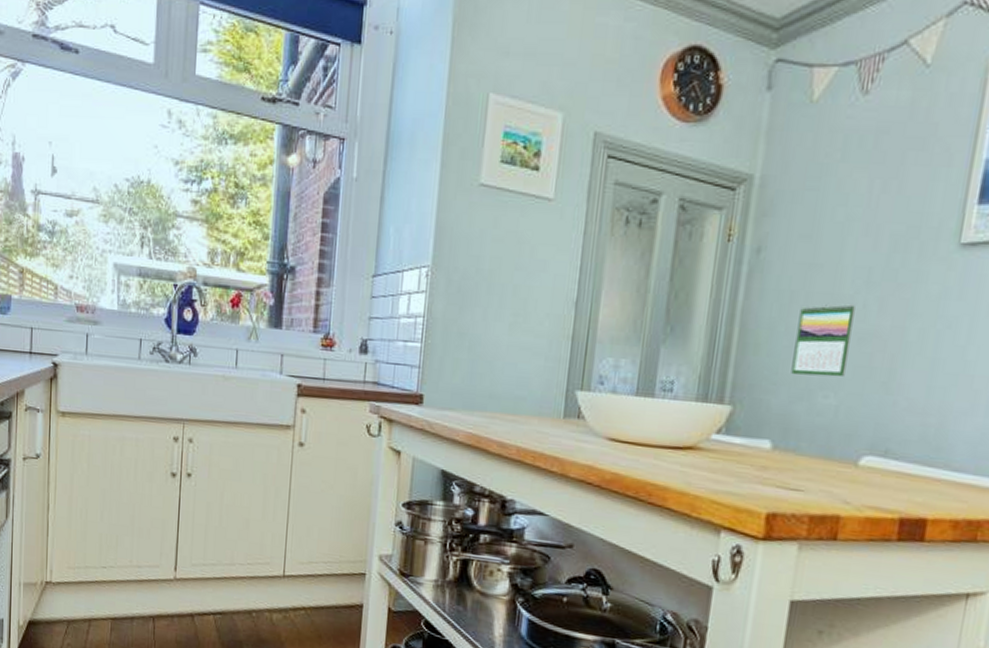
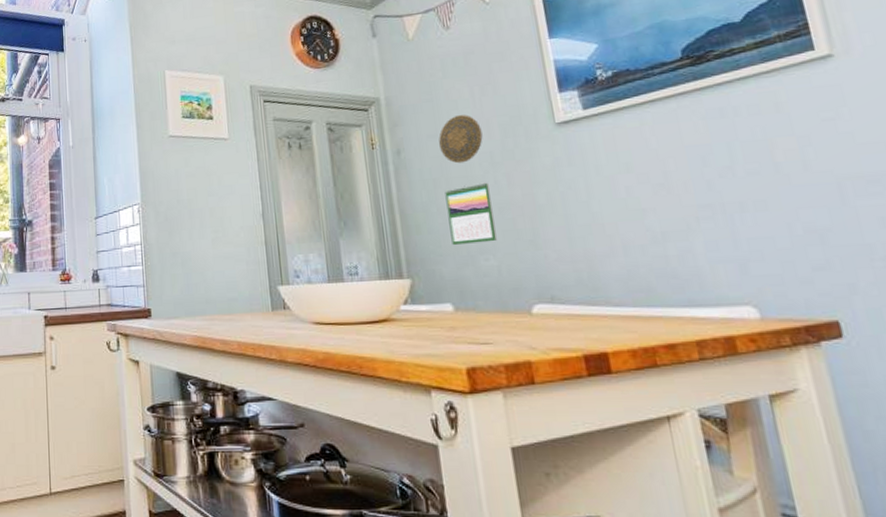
decorative plate: none [810,214,869,277] -> present [438,115,483,164]

